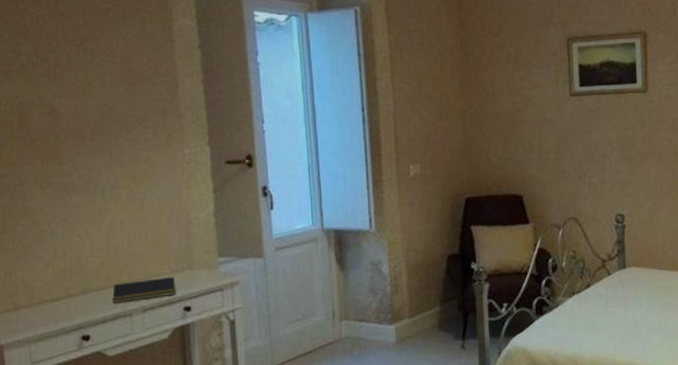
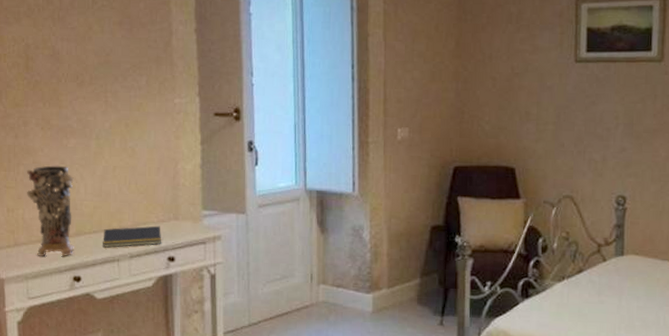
decorative vase: none [25,223,81,319] -> present [27,165,74,257]

